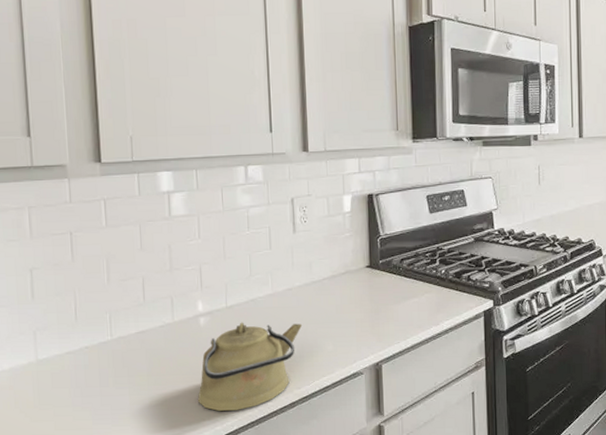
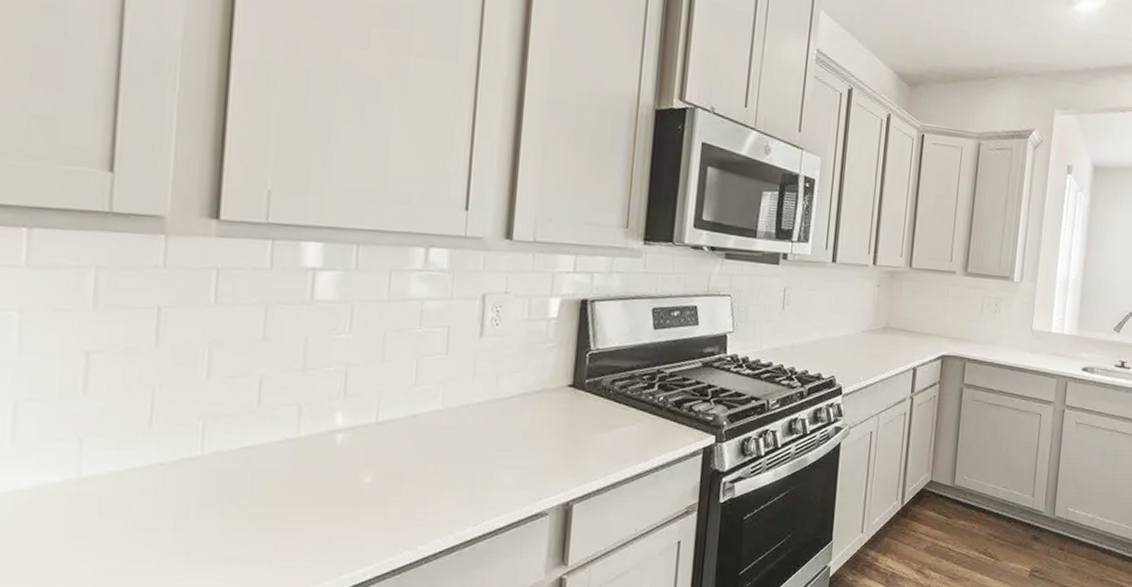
kettle: present [198,322,303,411] -> none [320,442,477,555]

